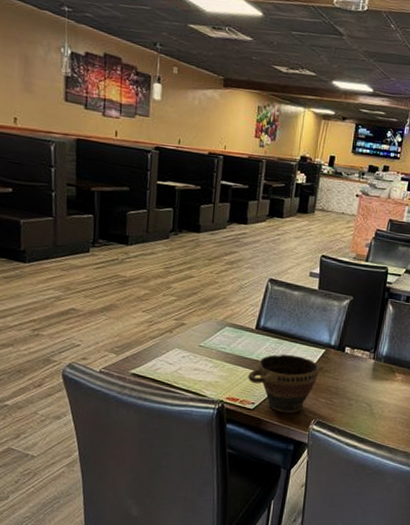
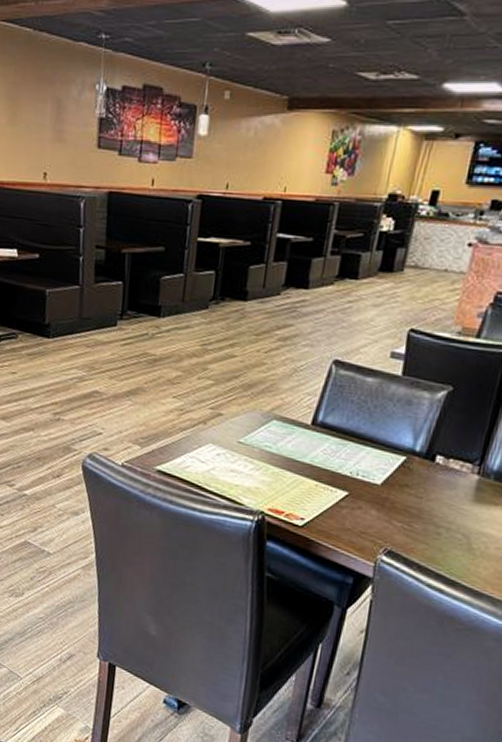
bowl: present [248,354,324,413] -> none [297,459,403,537]

